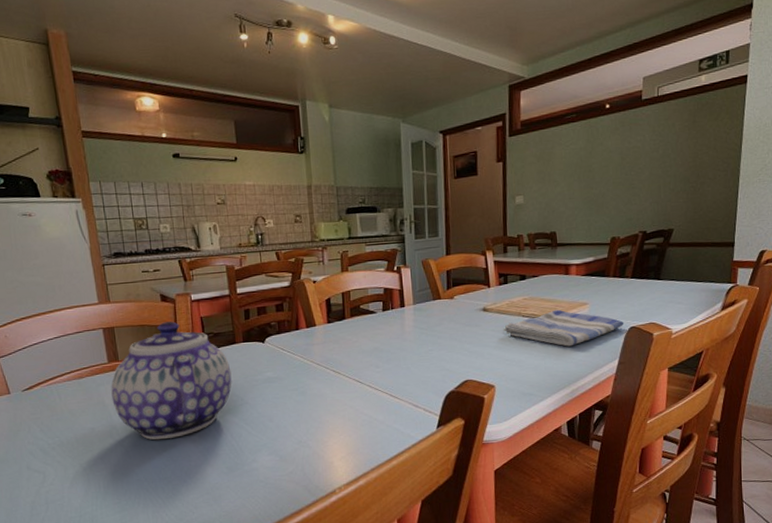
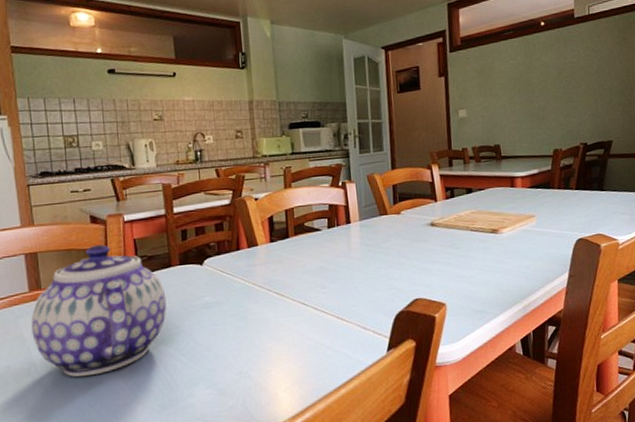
dish towel: present [503,309,624,347] -> none [452,222,572,261]

